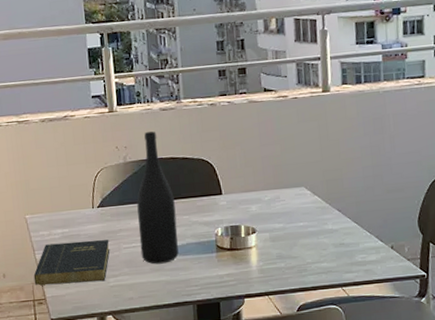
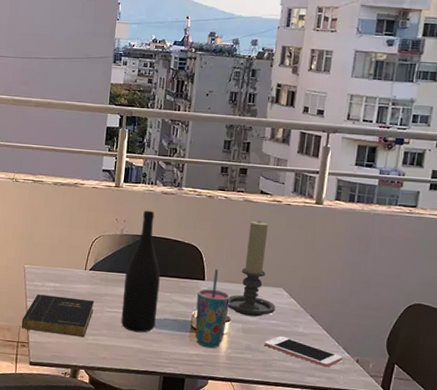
cup: none [217,180,253,266] -> present [195,269,230,349]
candle holder: none [250,120,300,224] -> present [228,220,275,317]
cell phone: none [295,236,377,260] -> present [264,335,343,368]

